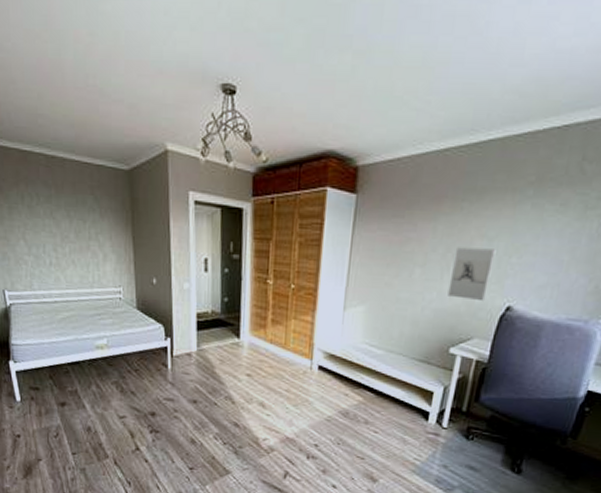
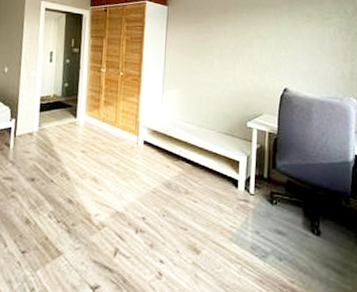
wall sculpture: present [447,247,496,302] -> none [240,44,270,85]

